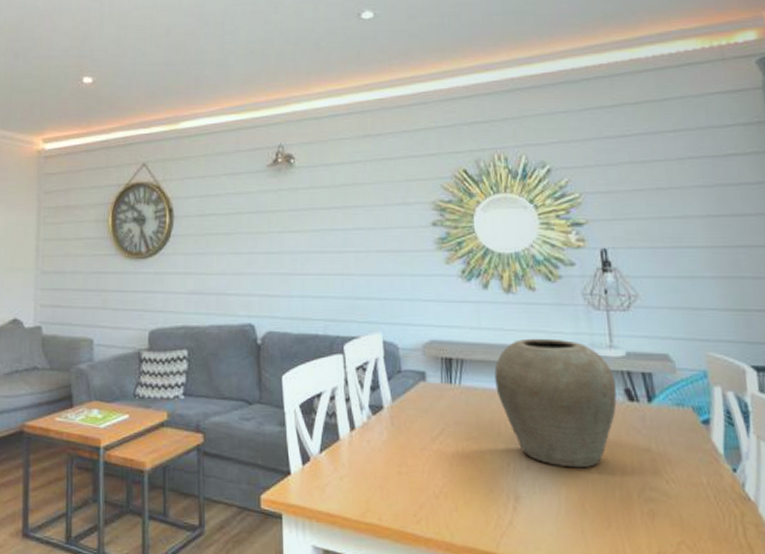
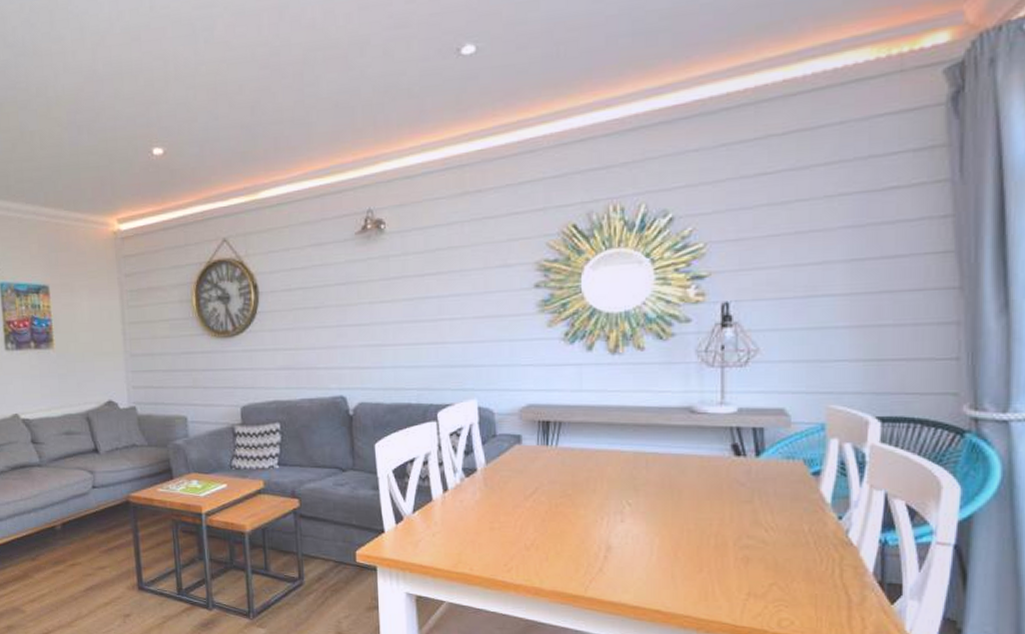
vase: present [494,338,617,469] -> none [594,398,724,520]

